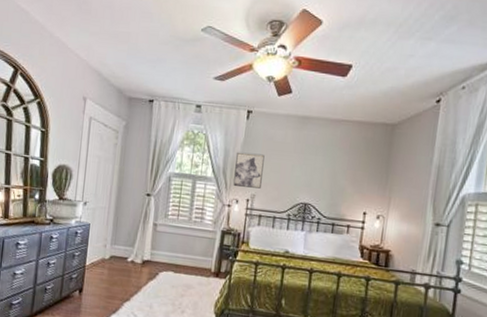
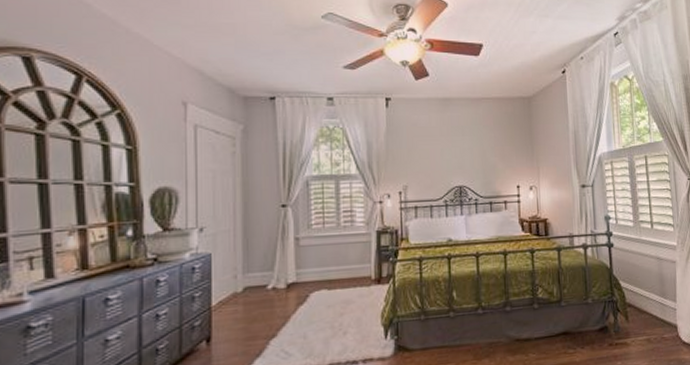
wall art: present [233,152,265,189] -> none [381,142,412,180]

